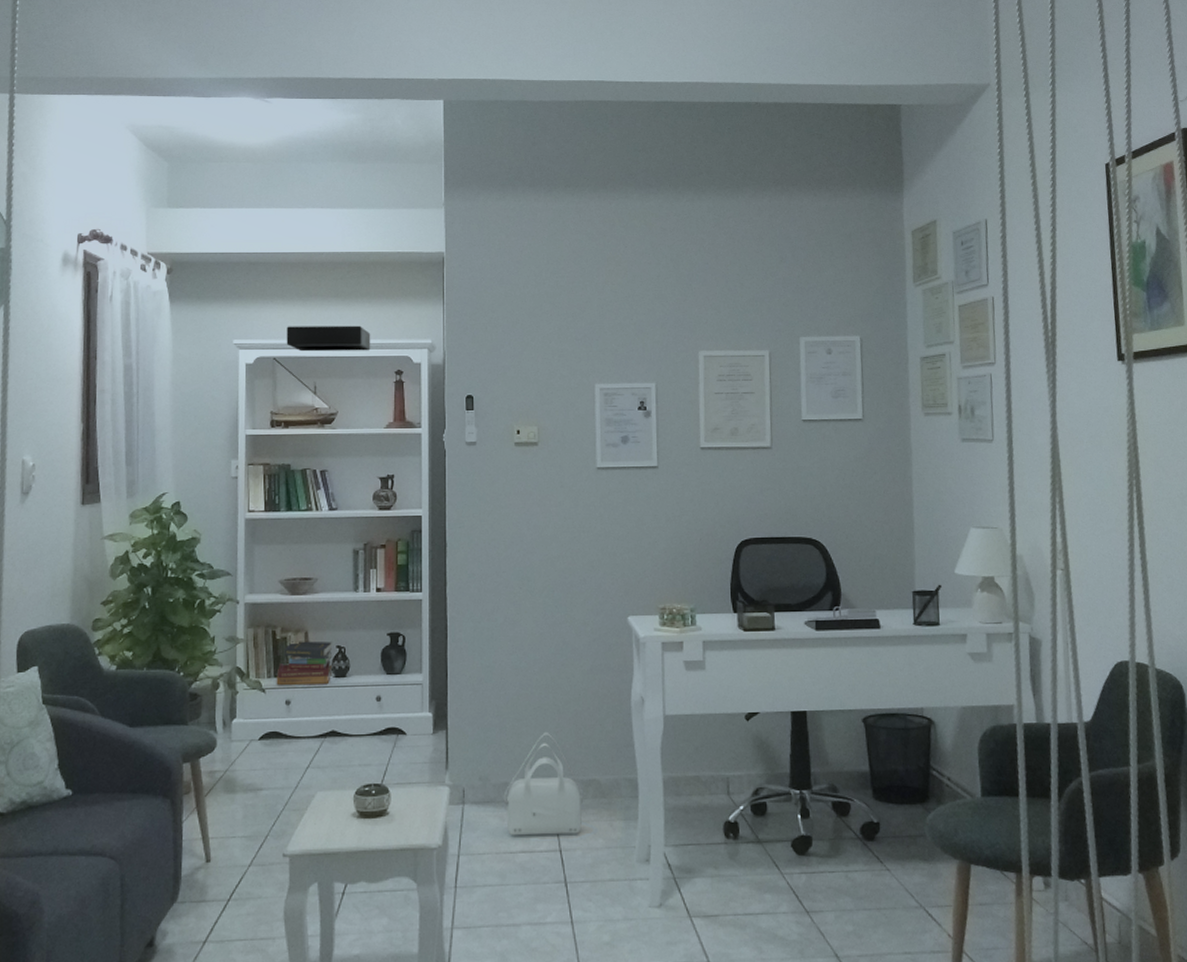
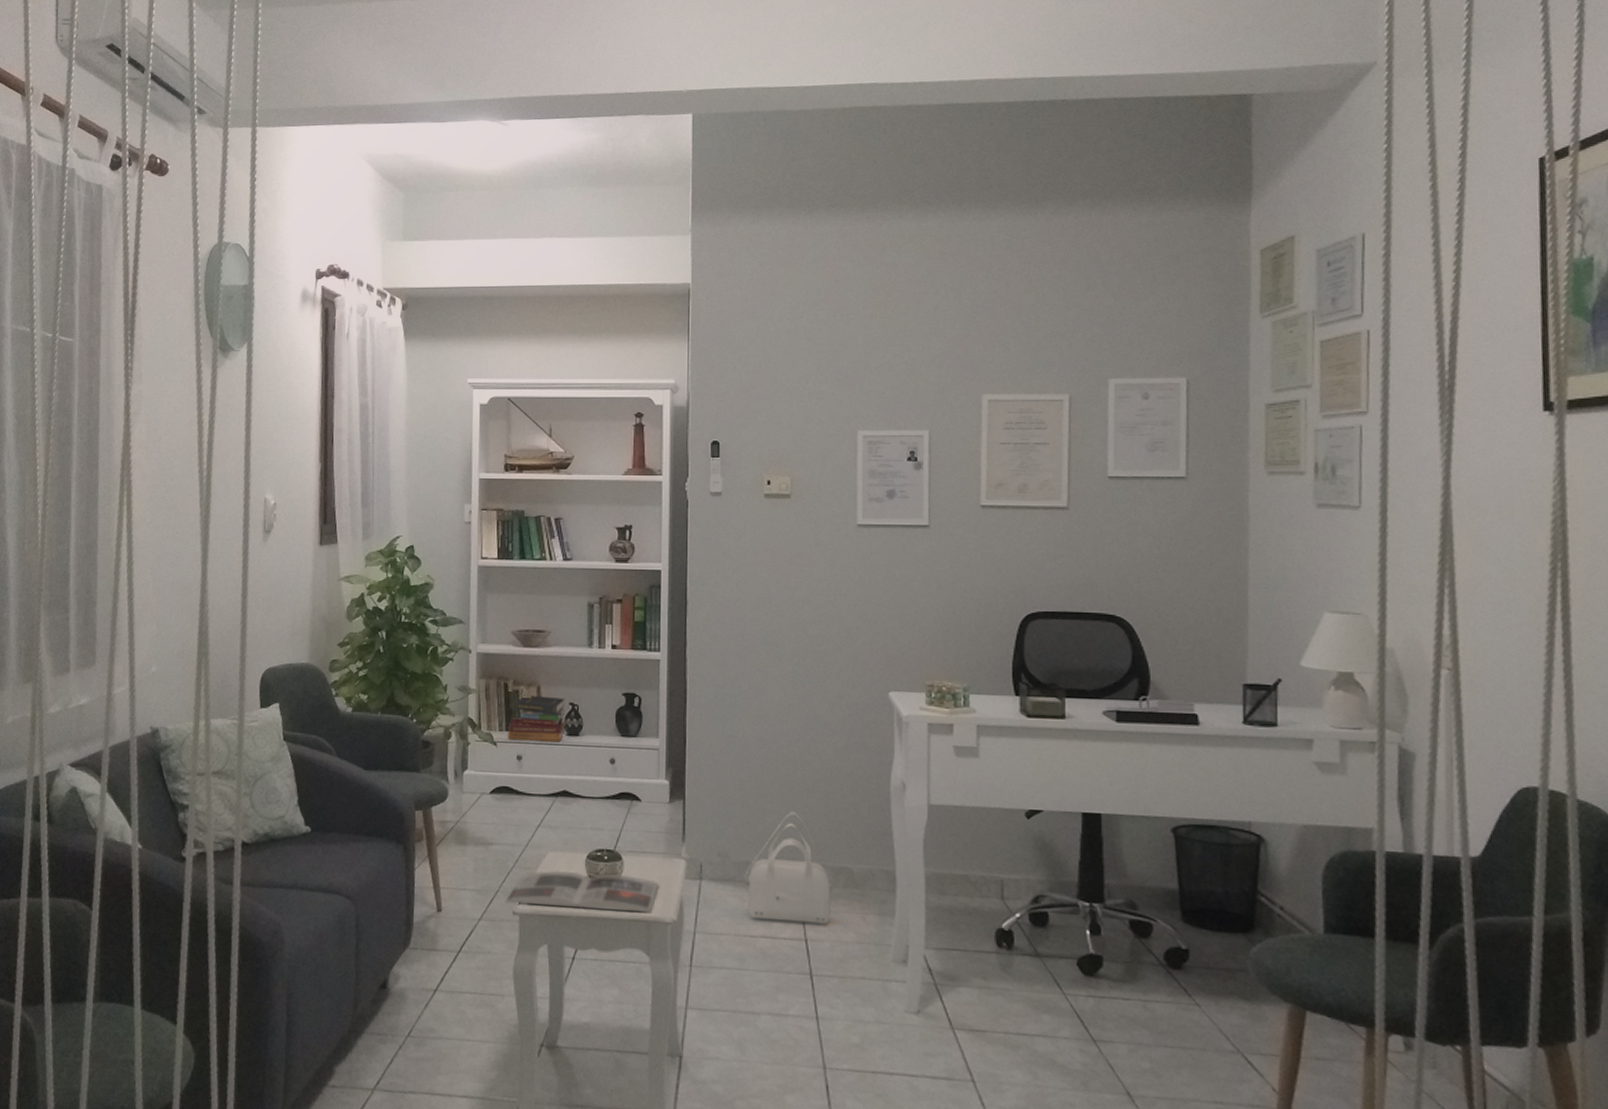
magazine: none [275,807,425,847] -> present [505,870,659,913]
decorative box: present [286,325,371,352] -> none [521,364,610,392]

